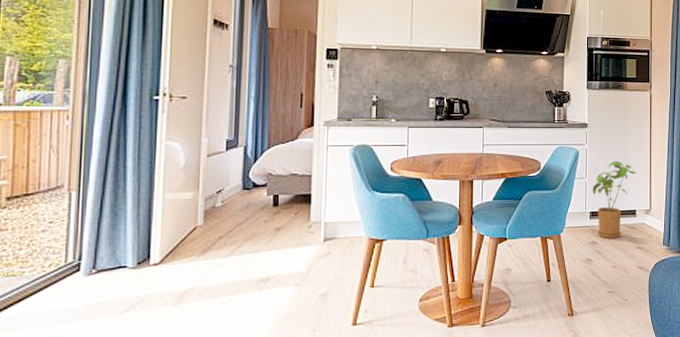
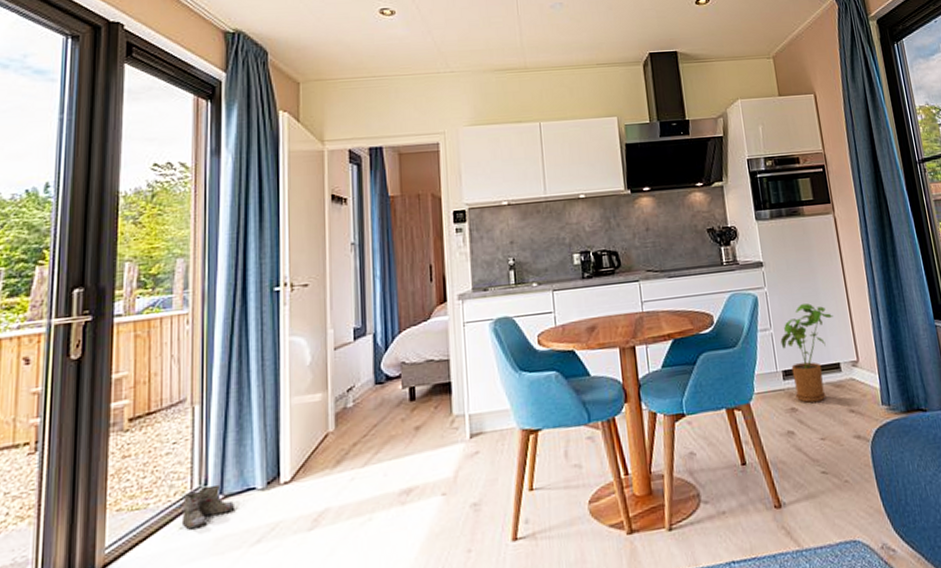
boots: none [55,260,107,296] -> present [181,484,236,530]

